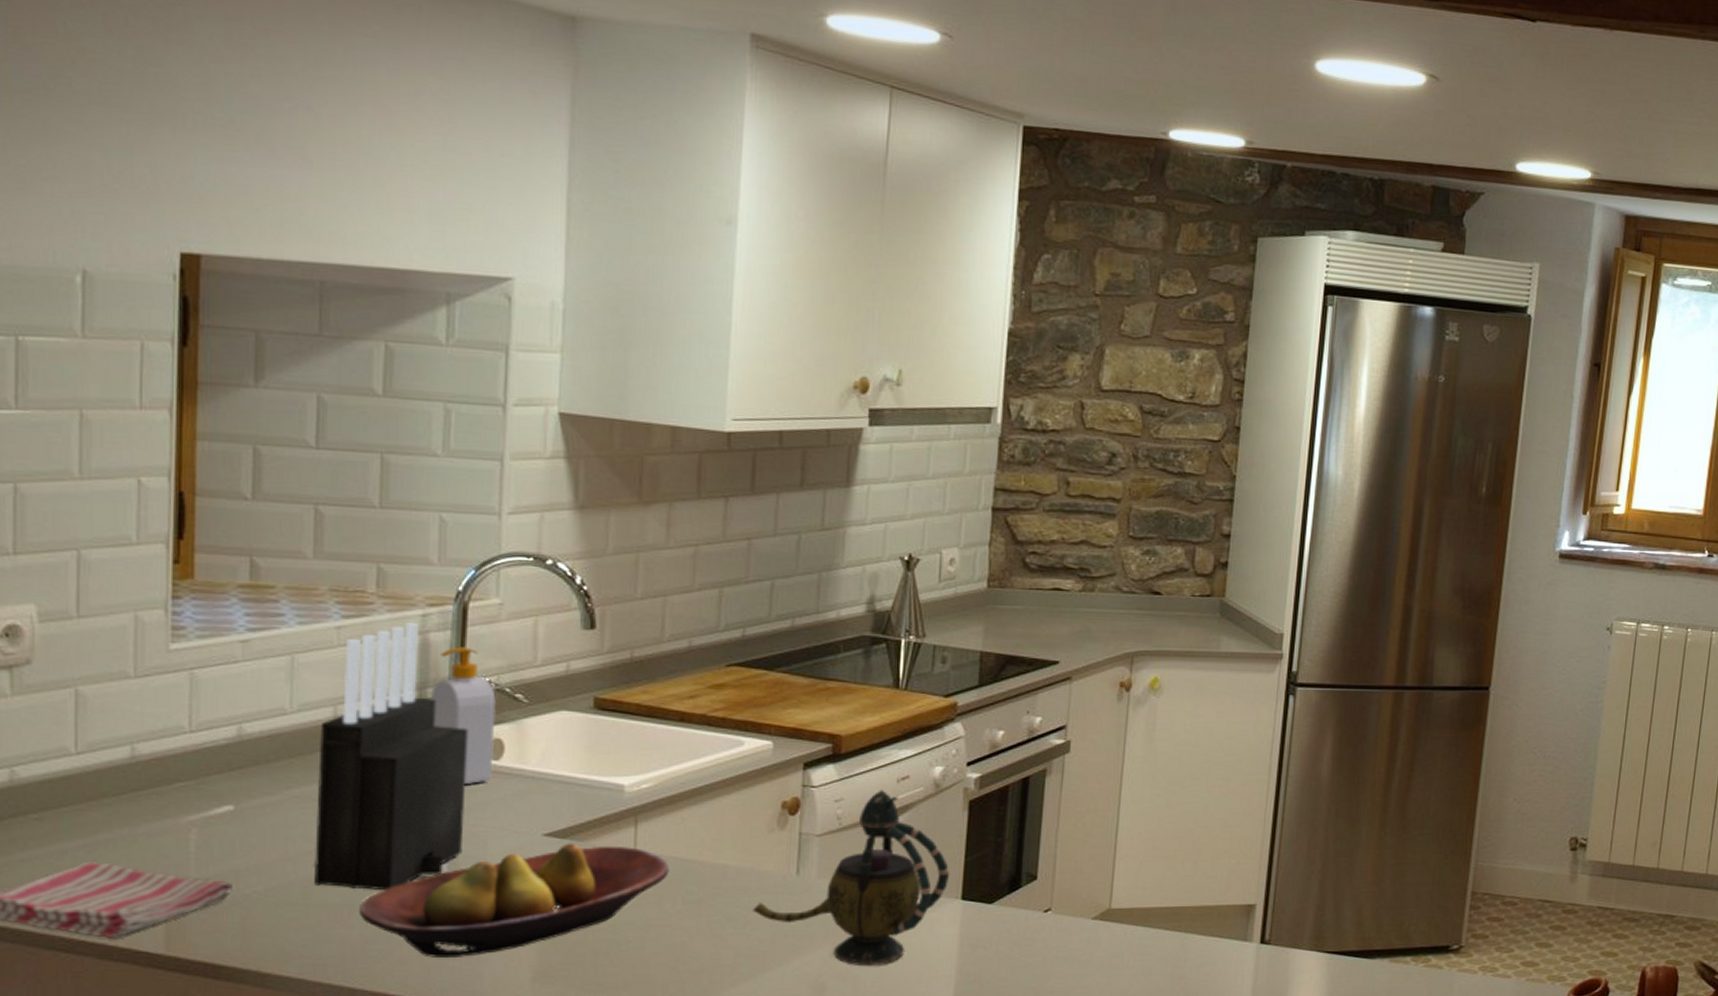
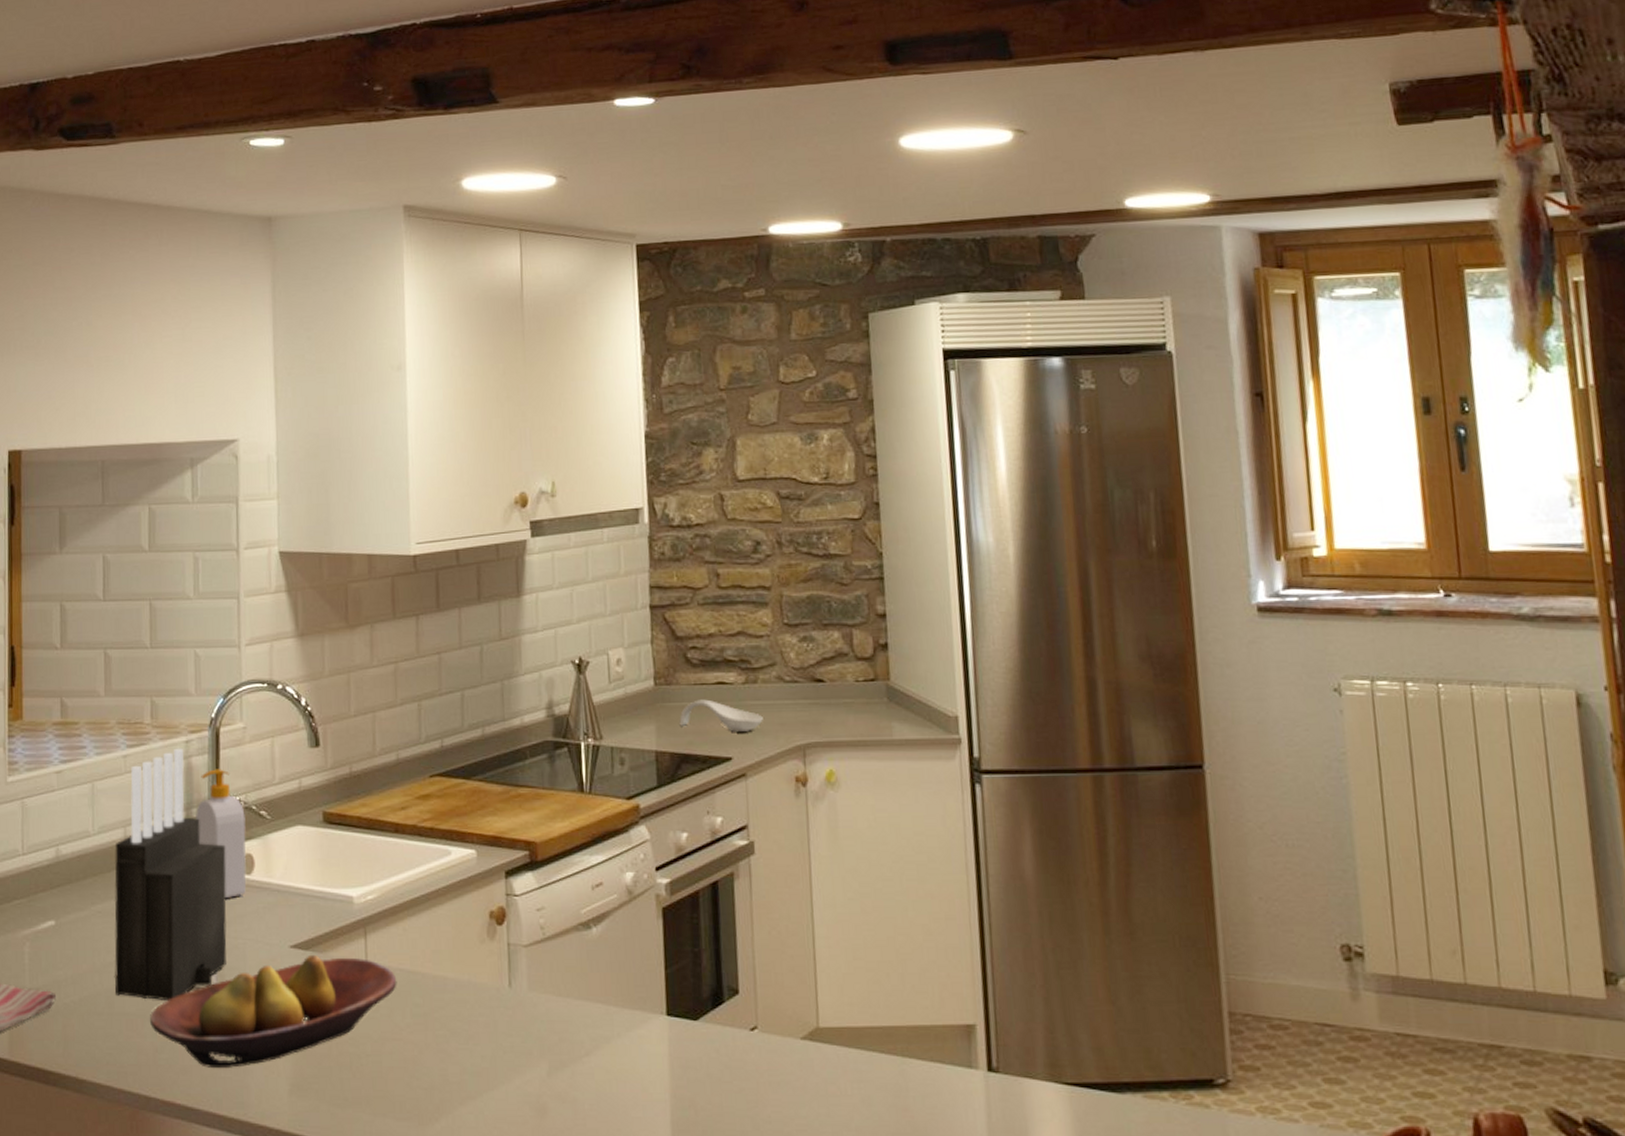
teapot: present [752,790,950,967] -> none [472,898,653,1087]
spoon rest: none [1009,604,1096,637] -> present [679,699,763,732]

